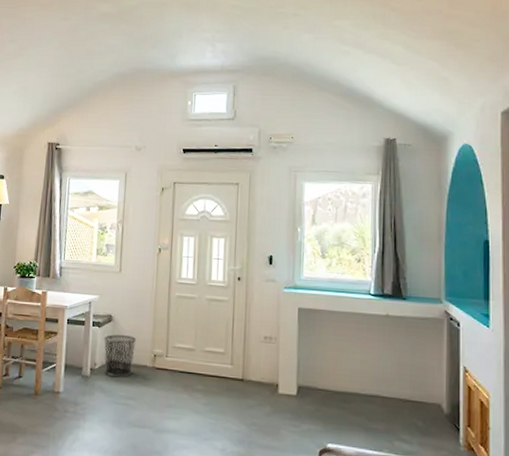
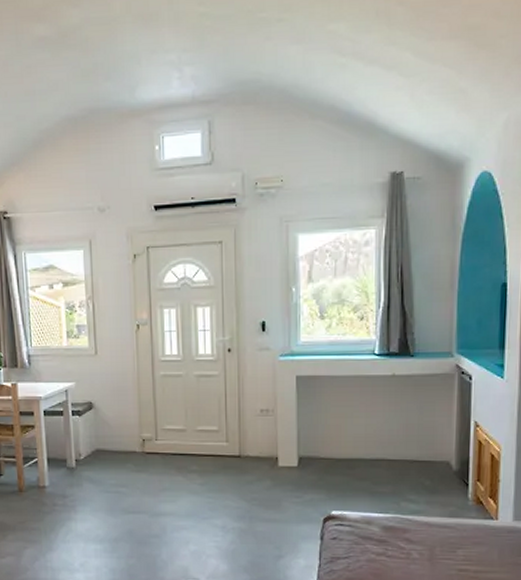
waste bin: present [104,334,137,377] -> none [86,421,122,466]

